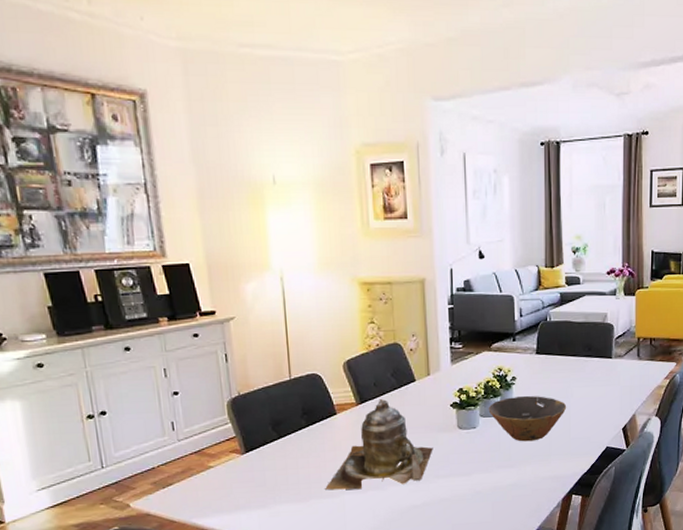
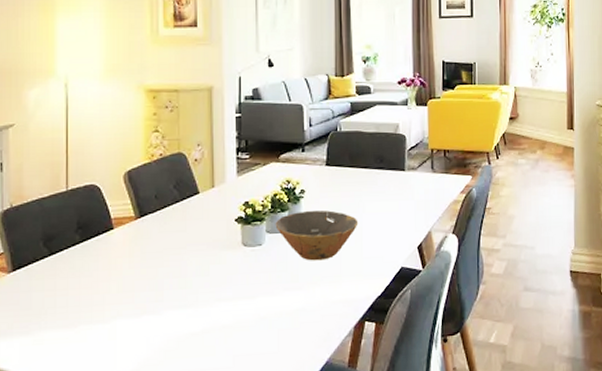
teapot: present [325,398,433,490] -> none [96,212,215,315]

